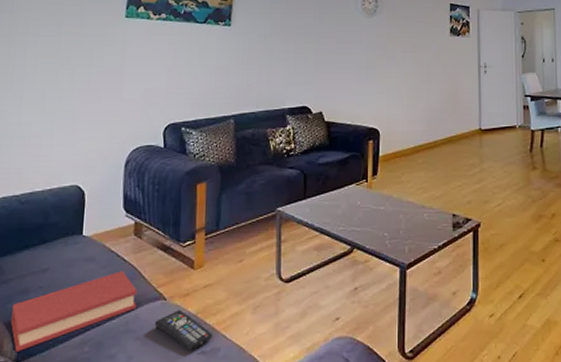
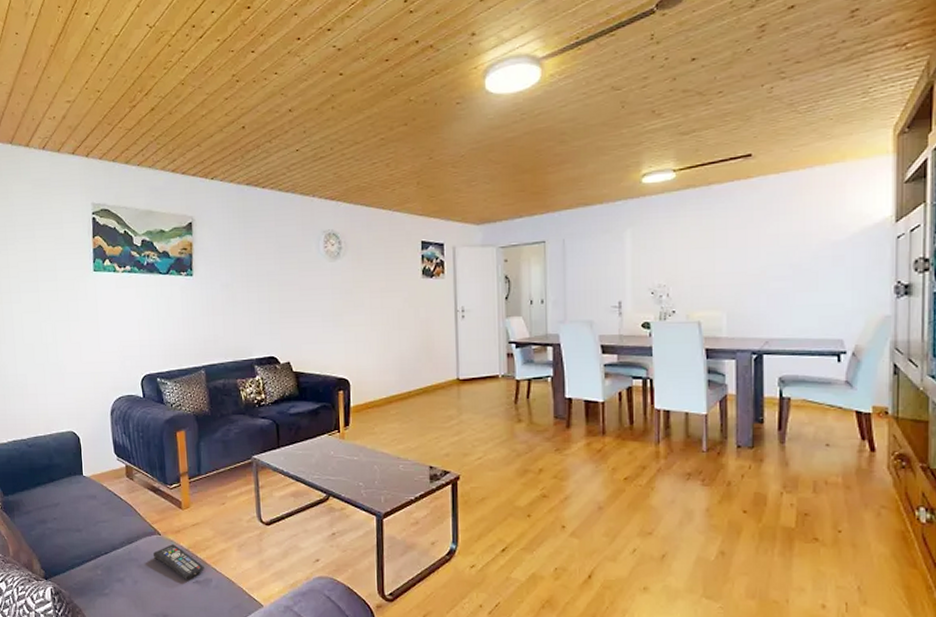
hardback book: present [11,271,137,352] -> none [35,508,136,570]

